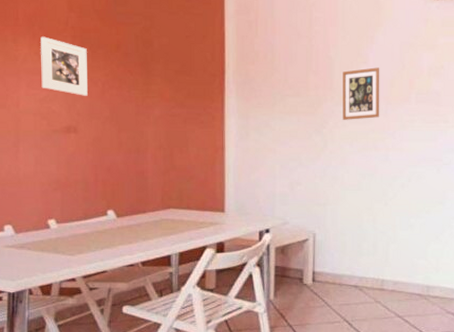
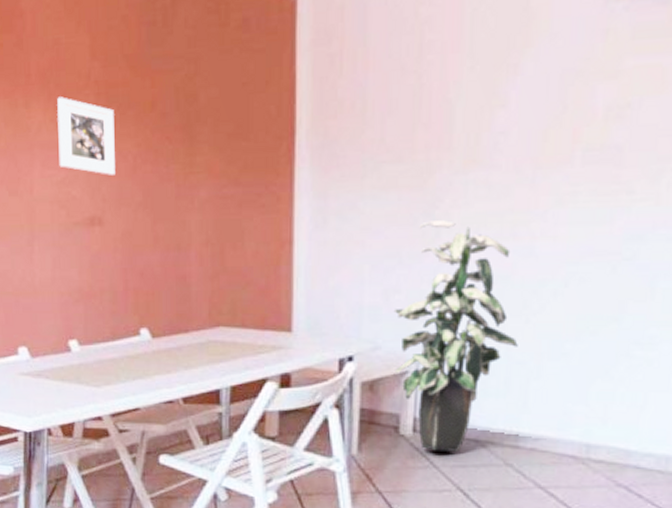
indoor plant: none [297,136,381,294] -> present [393,220,518,452]
picture frame: present [343,67,380,120] -> none [465,112,527,196]

